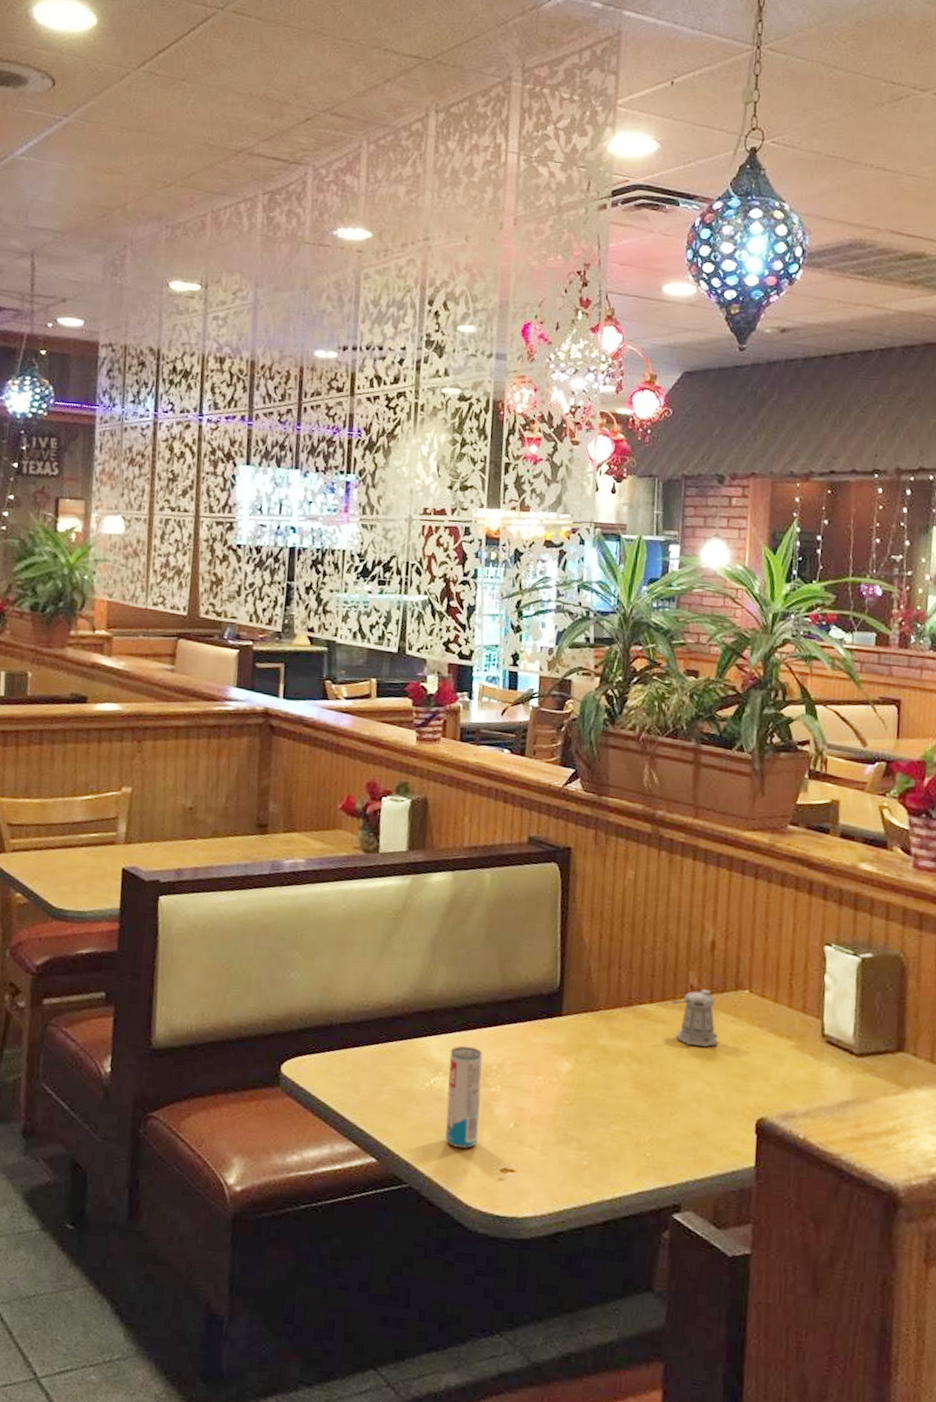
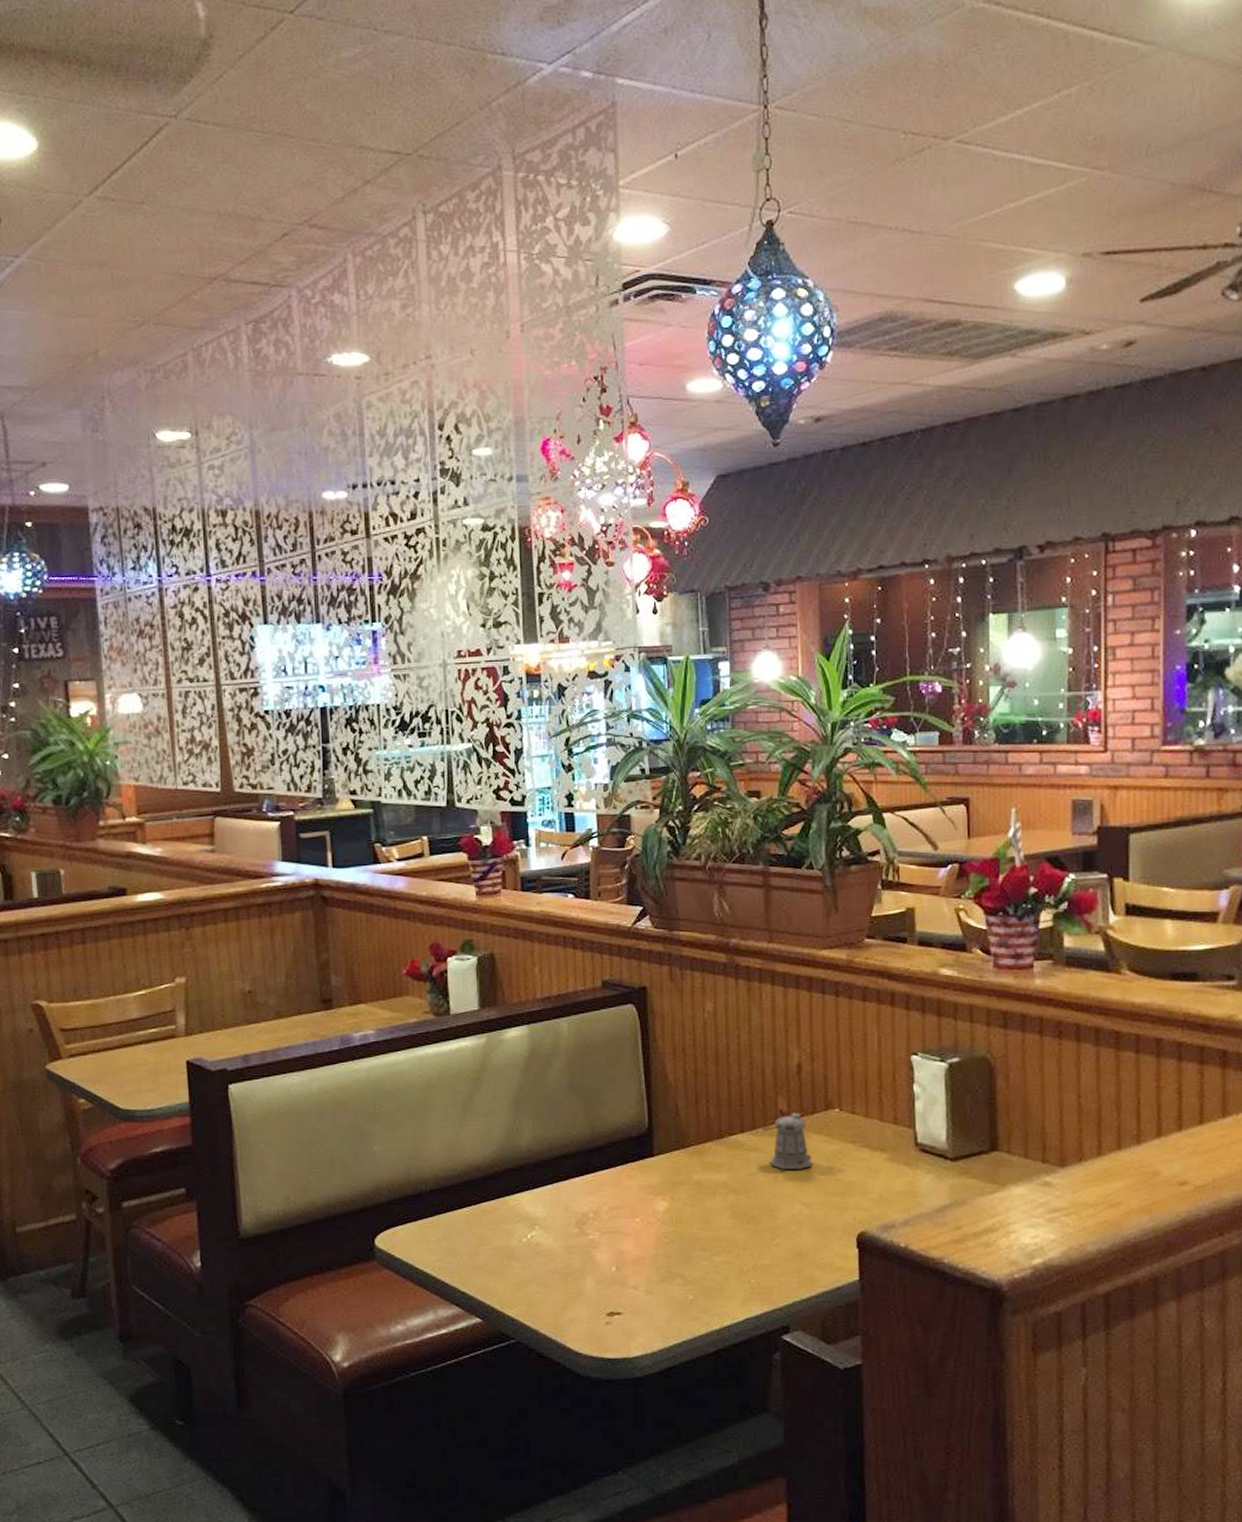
beverage can: present [445,1045,483,1149] -> none [544,1197,581,1298]

